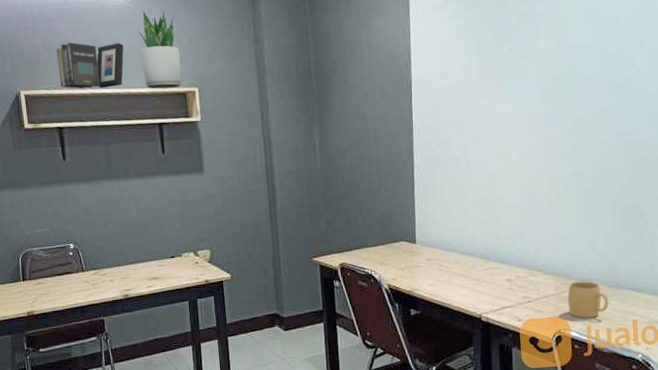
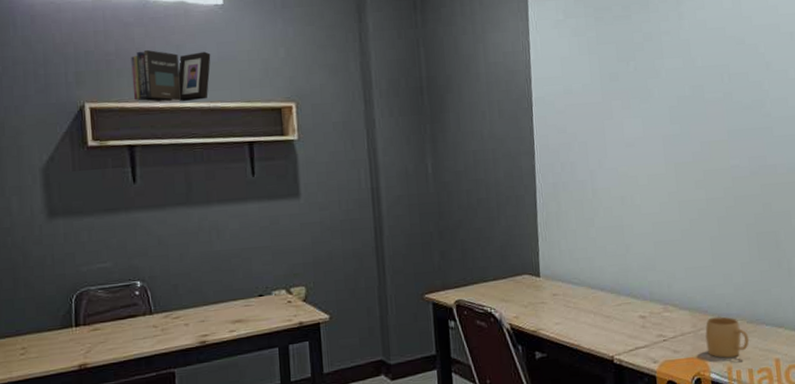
planter: present [137,10,182,89] -> none [227,18,277,104]

